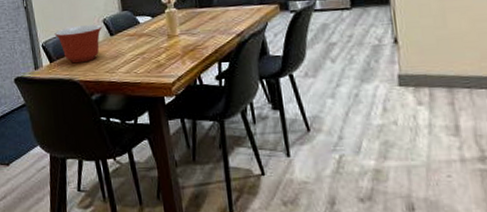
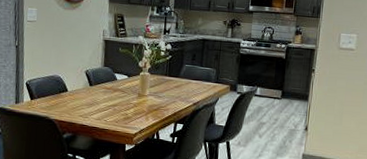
mixing bowl: present [54,24,103,64] -> none [39,71,84,105]

